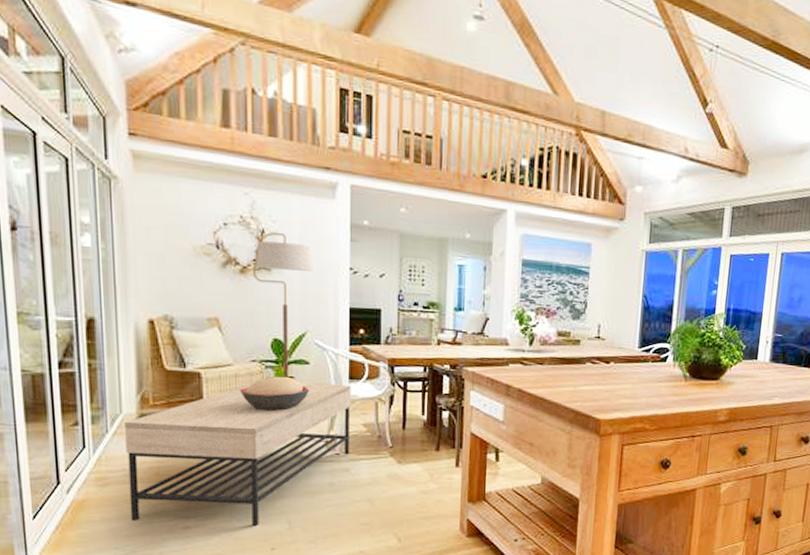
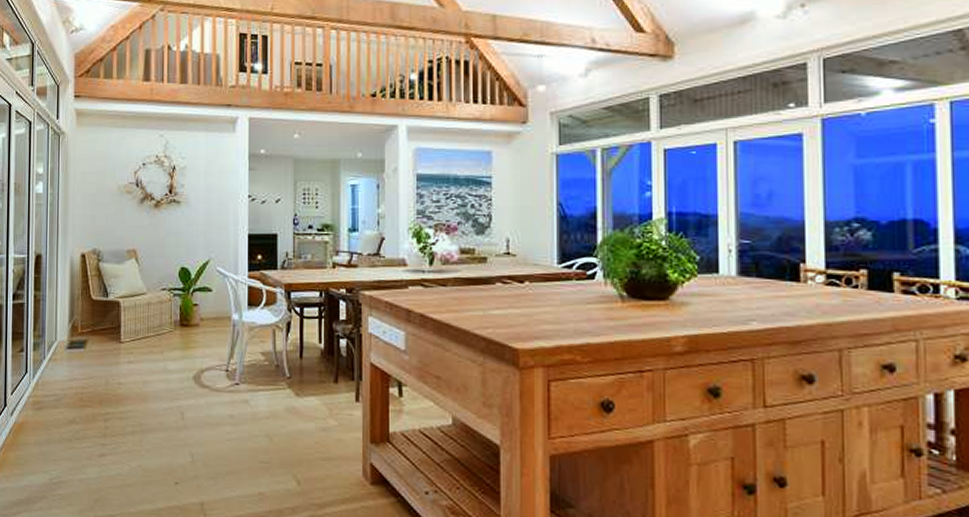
coffee table: present [123,382,351,527] -> none [57,310,250,458]
decorative bowl: present [240,376,310,412] -> none [151,303,212,339]
floor lamp: present [252,232,314,378] -> none [164,168,216,305]

